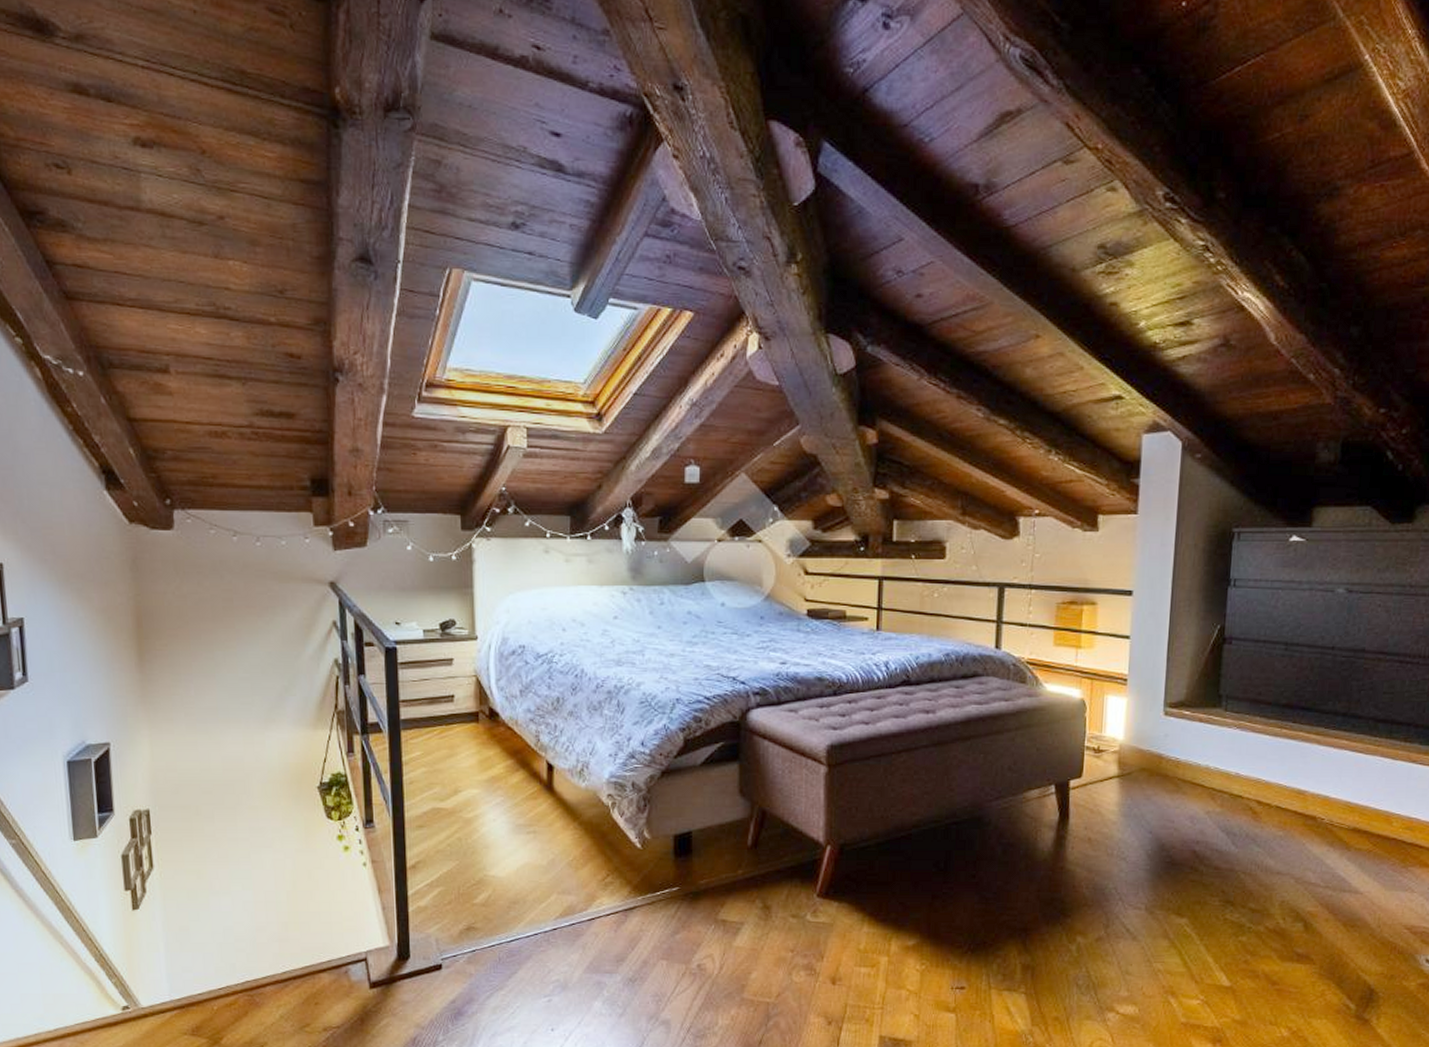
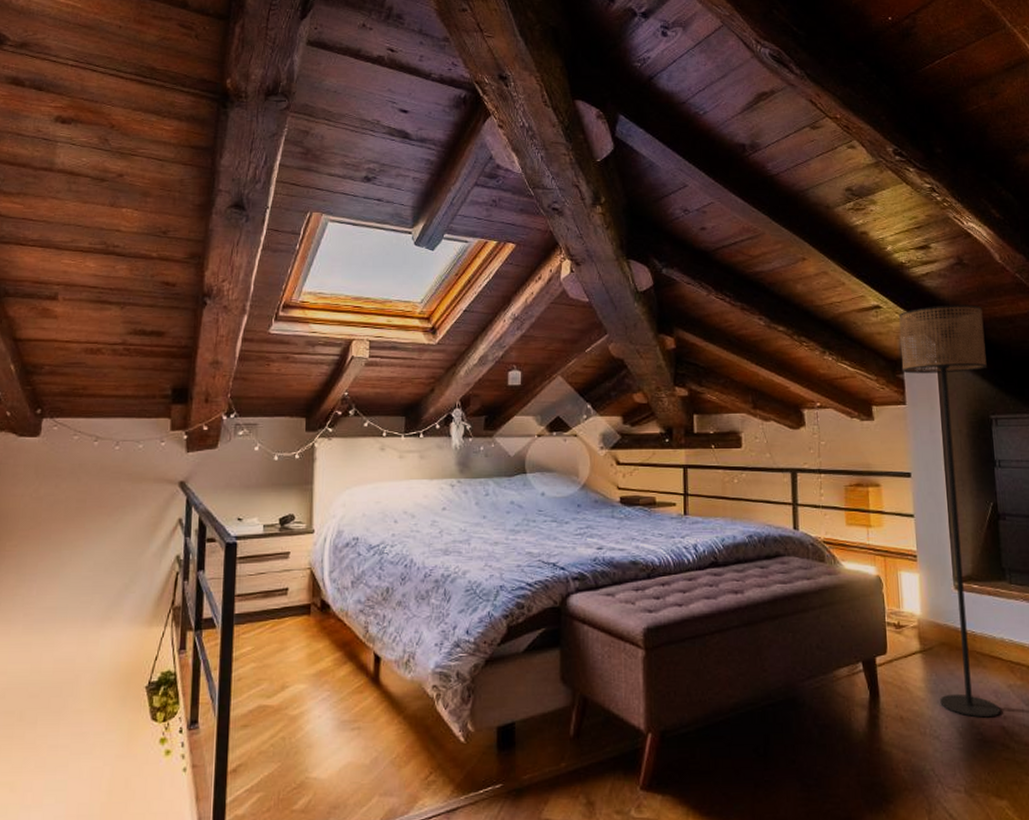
floor lamp: none [1132,396,1244,842] -> present [898,304,1000,718]

